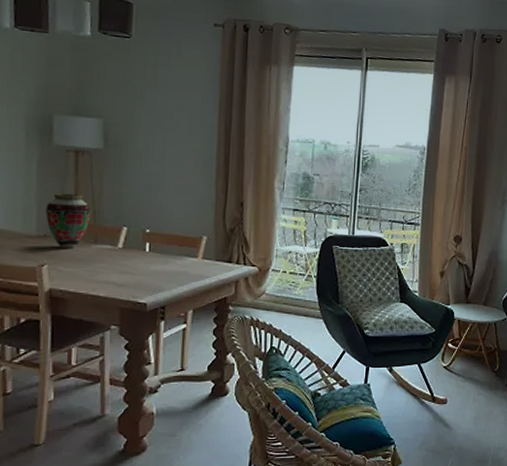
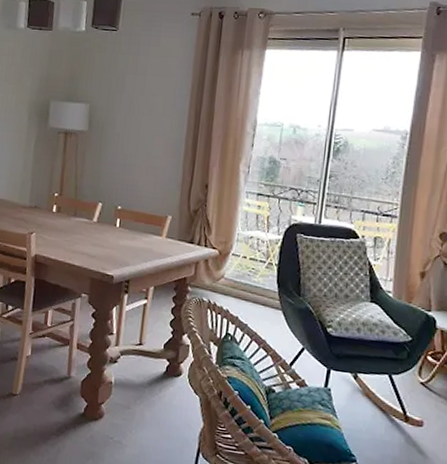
vase: present [46,193,91,249] -> none [37,169,74,220]

